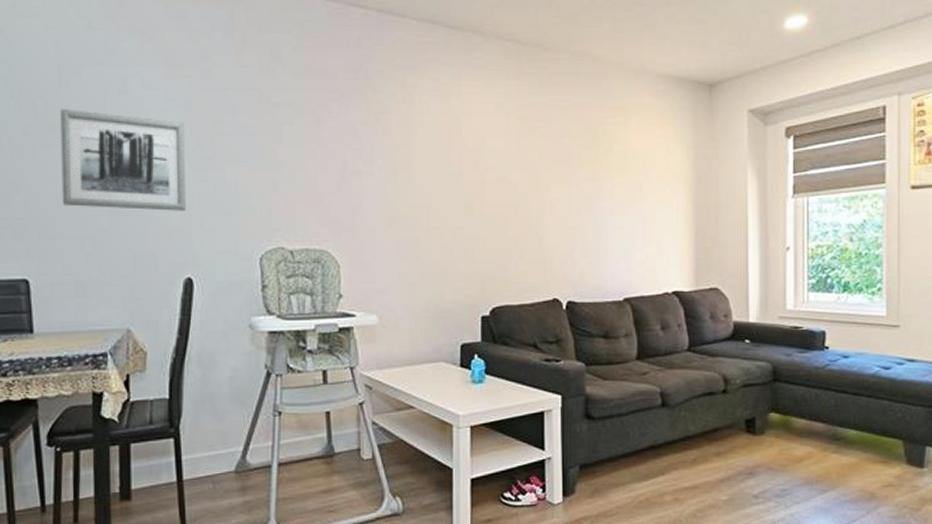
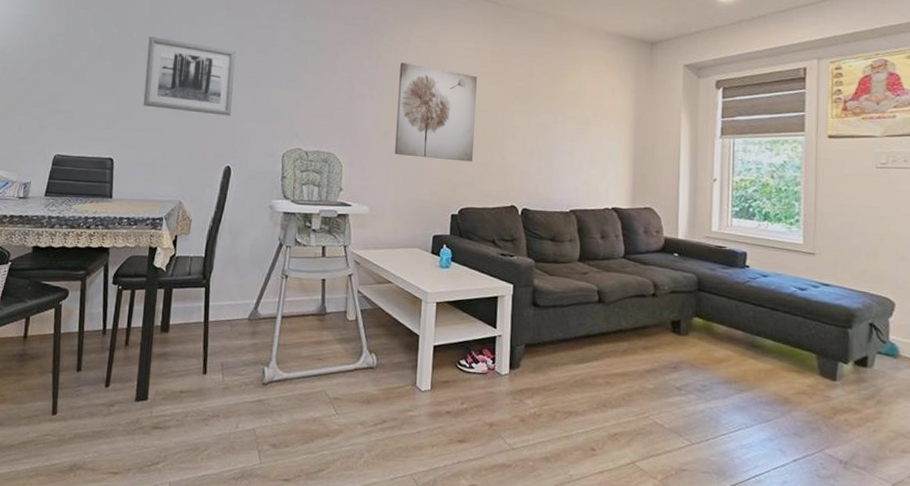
wall art: none [404,126,503,249] -> present [395,62,477,162]

